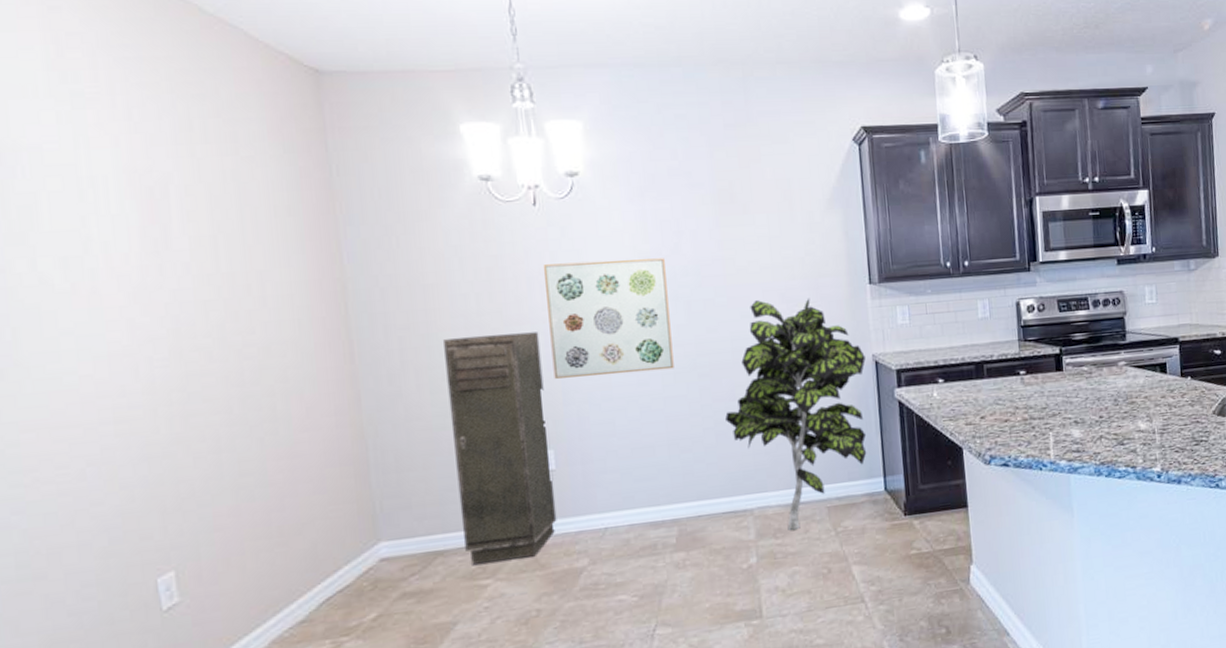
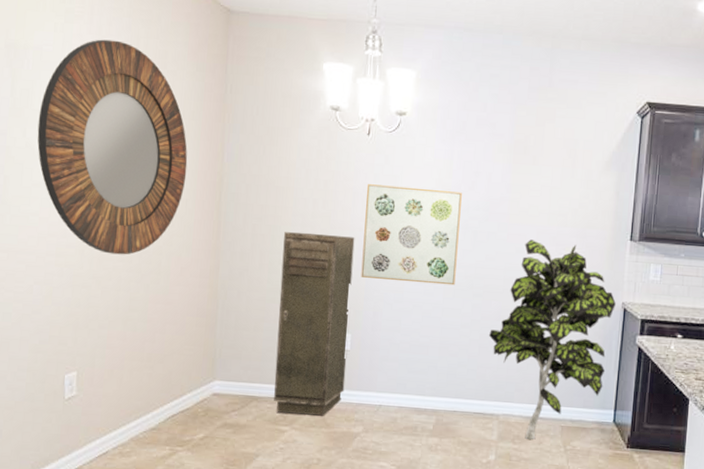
home mirror: none [52,125,294,408] -> present [37,39,188,255]

